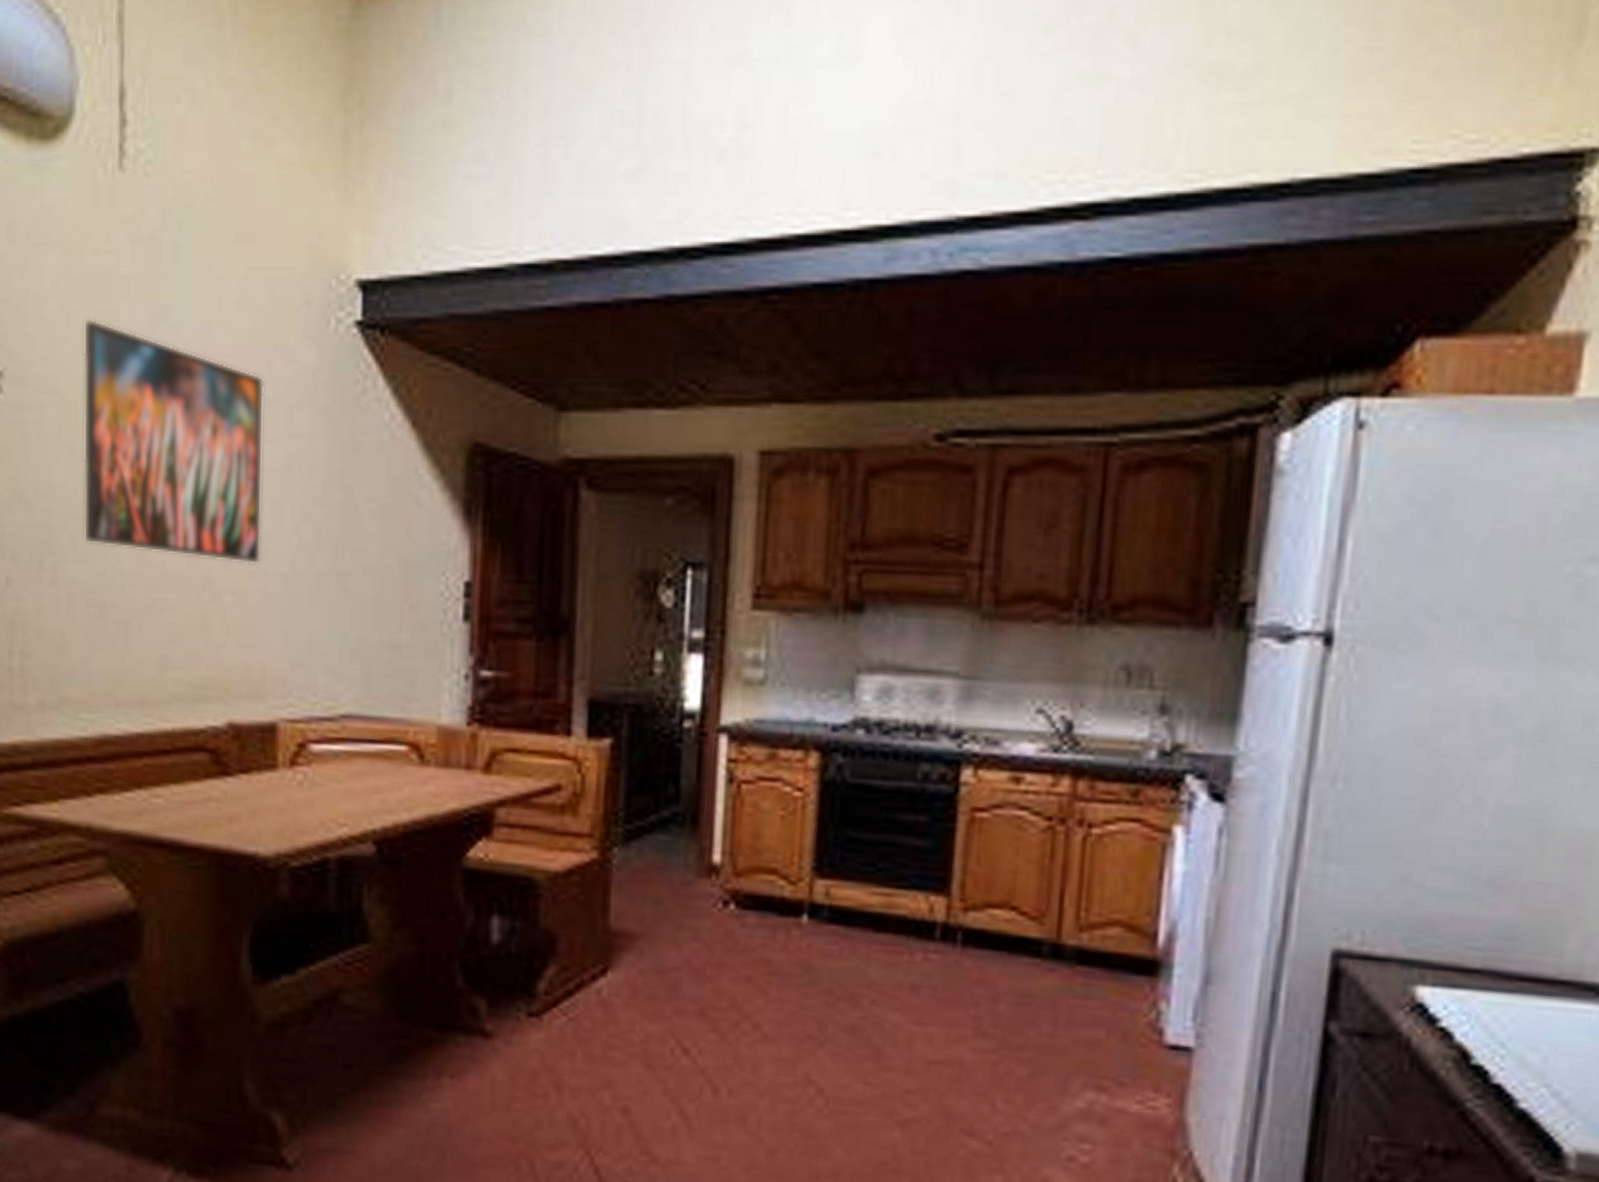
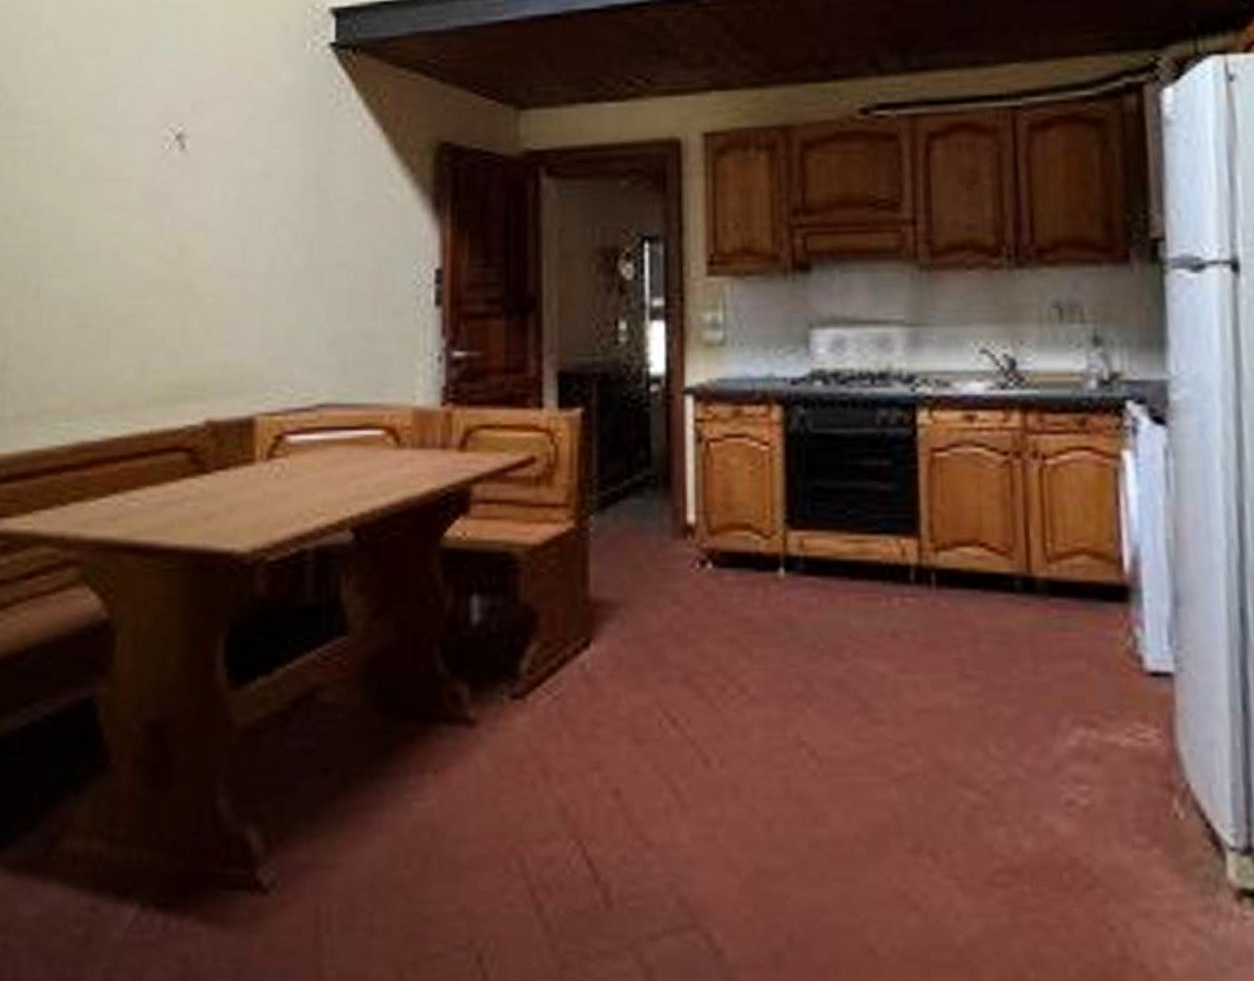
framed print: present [83,319,265,565] -> none [68,55,245,267]

